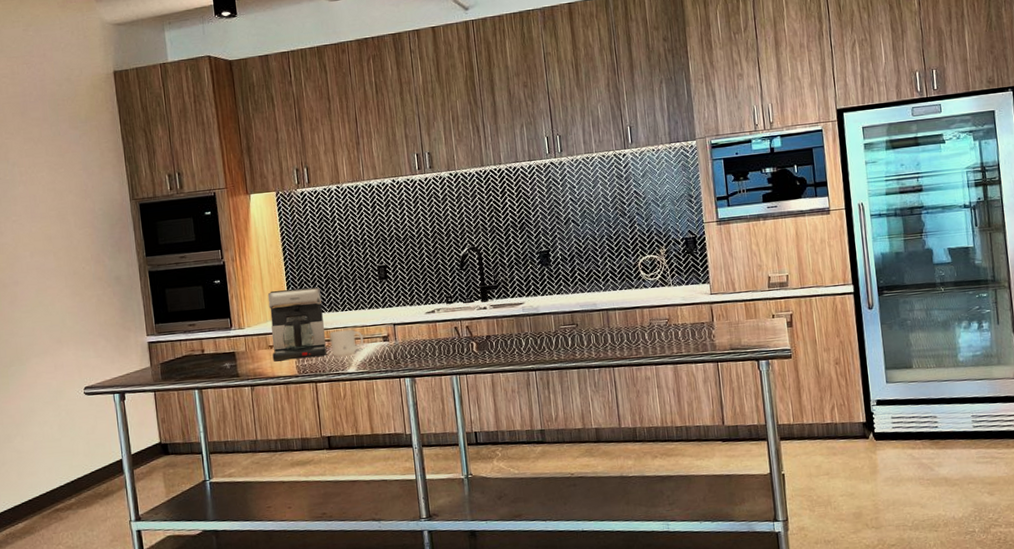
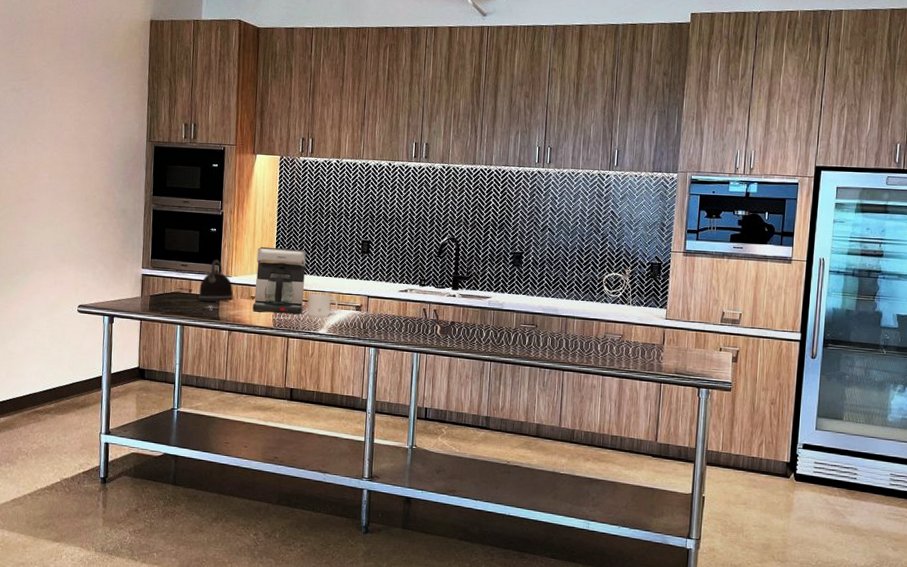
kettle: none [212,312,251,361] -> present [198,259,234,302]

